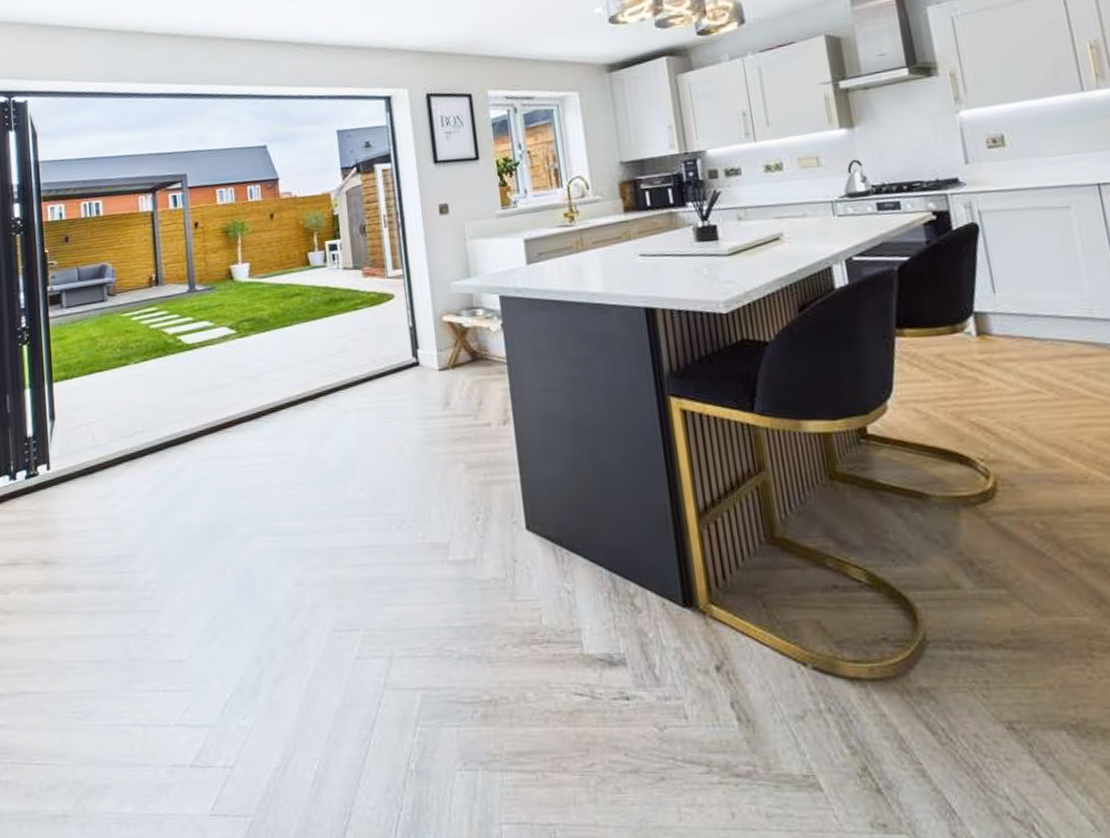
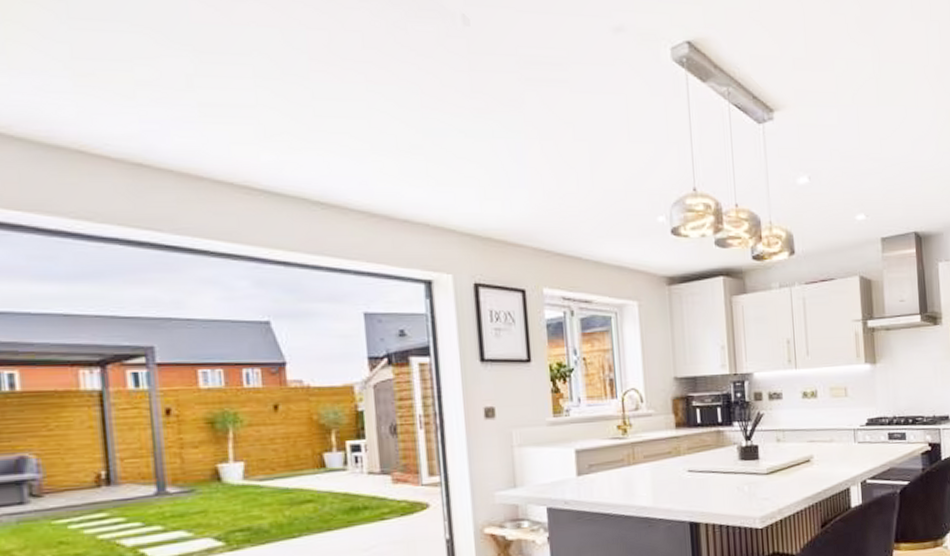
kettle: present [843,159,874,199] -> none [864,392,887,428]

